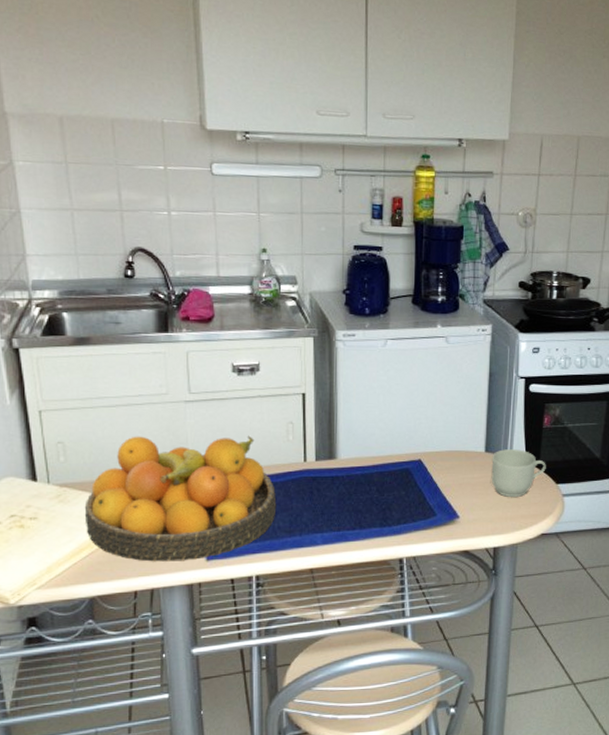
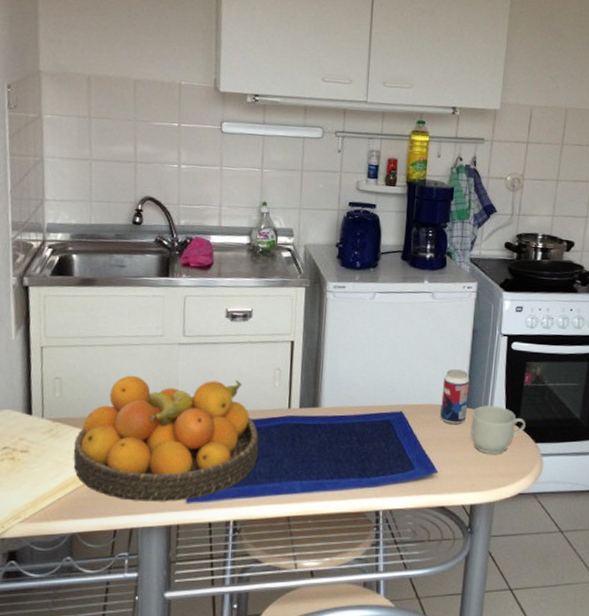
beverage can: none [460,413,488,470] -> present [440,368,470,425]

